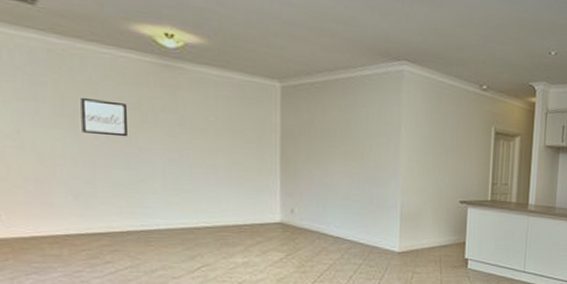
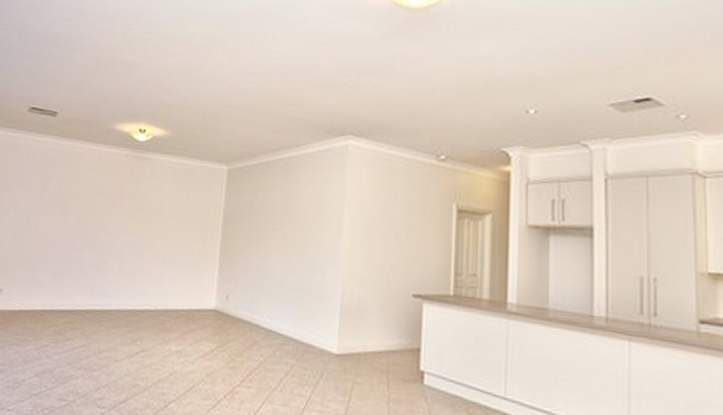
wall art: present [80,98,129,137] -> none [69,189,104,222]

